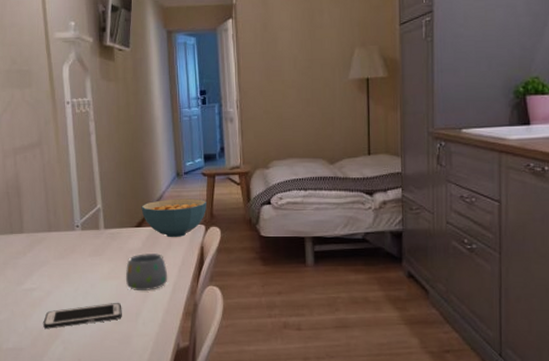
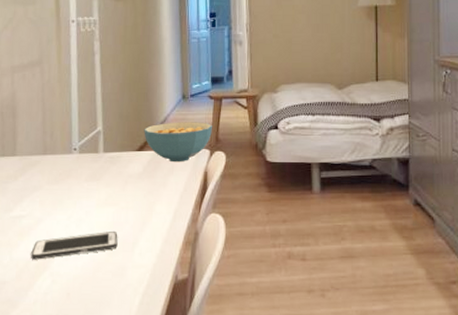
mug: present [125,254,168,290] -> none [123,179,169,218]

